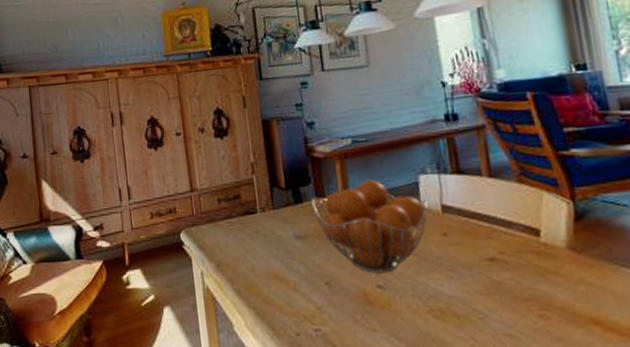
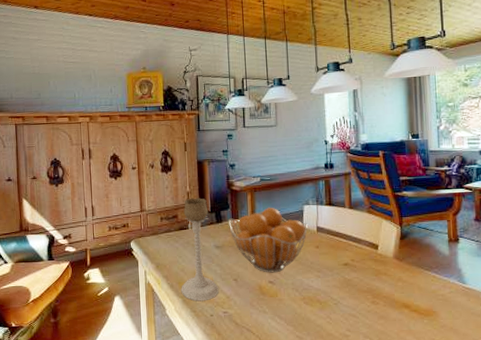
candle holder: none [247,170,306,314] -> present [181,198,219,302]

